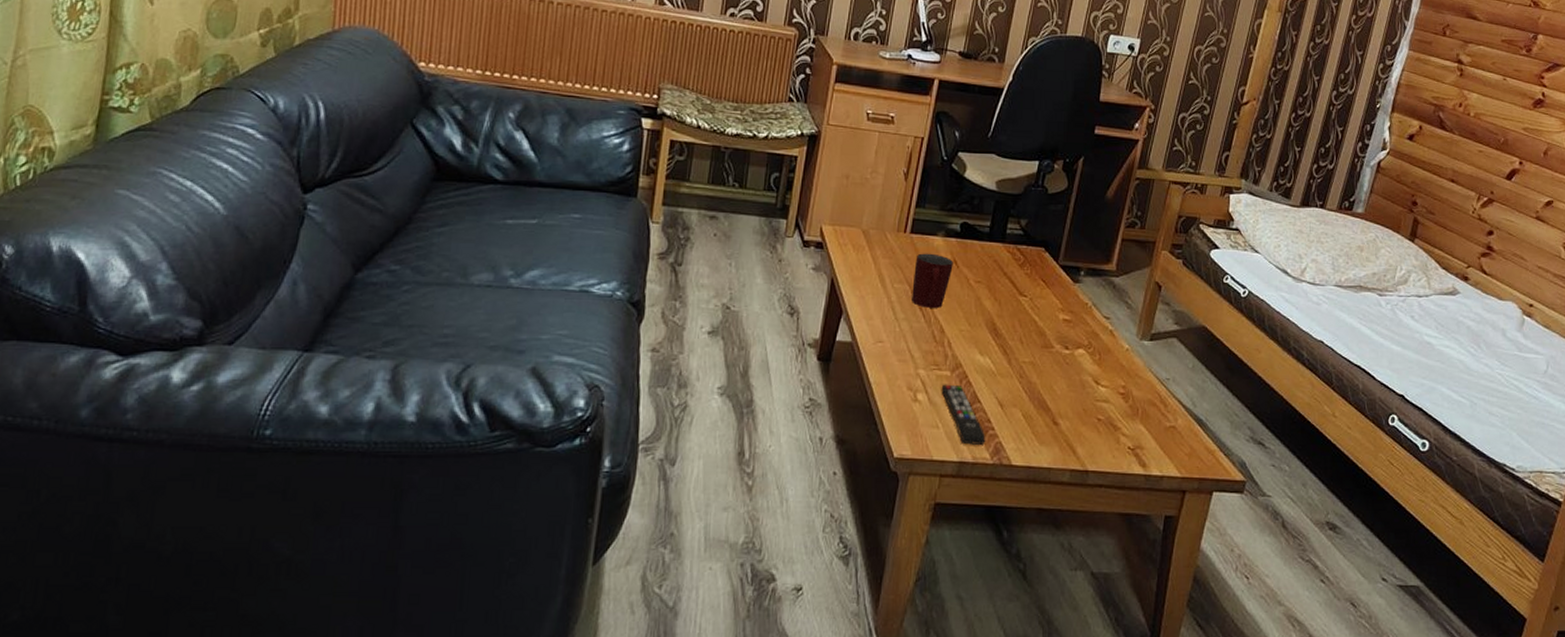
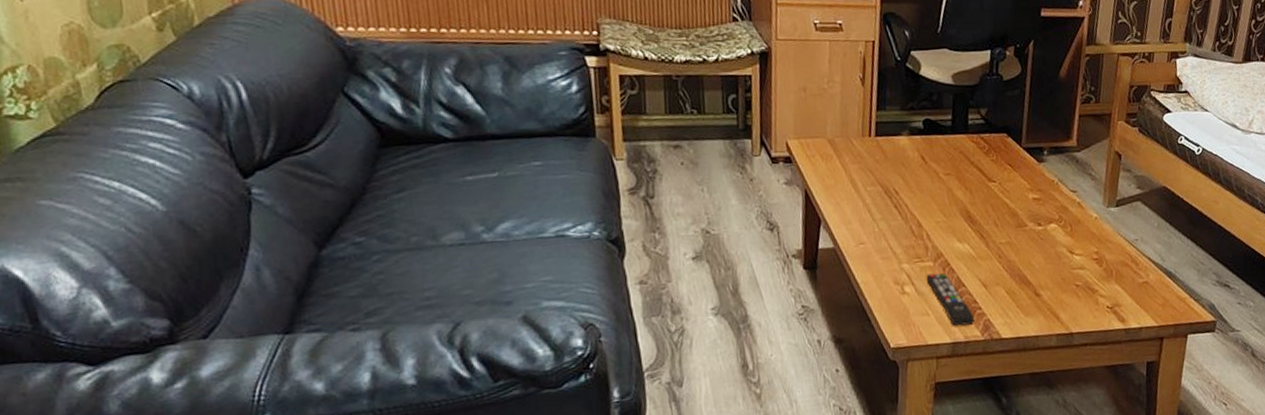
mug: present [912,253,953,308] -> none [884,153,922,206]

